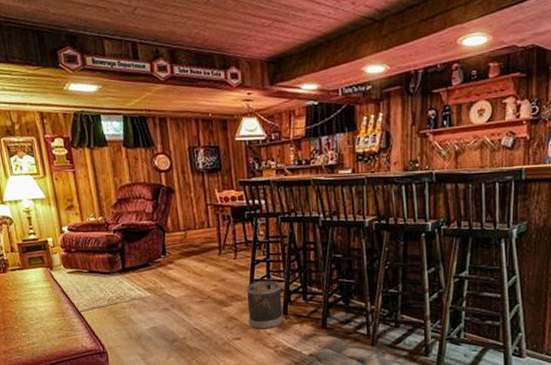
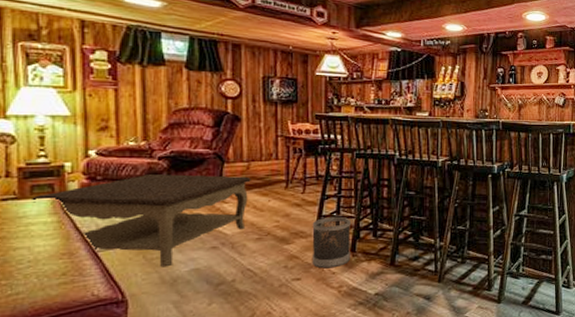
coffee table: none [31,244,189,326] -> present [32,174,251,268]

